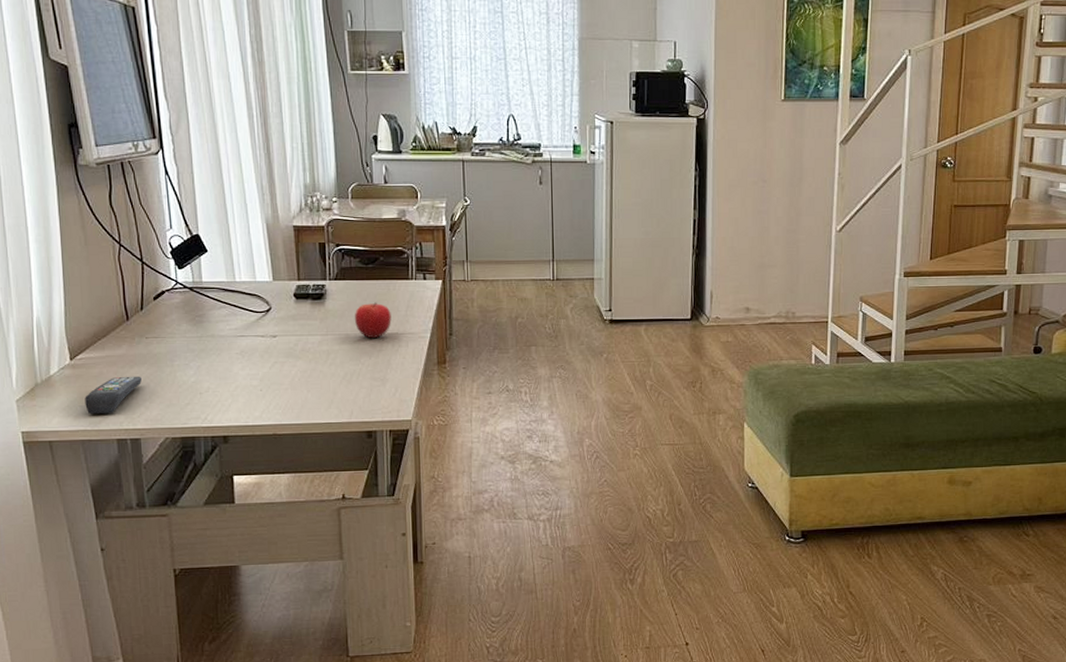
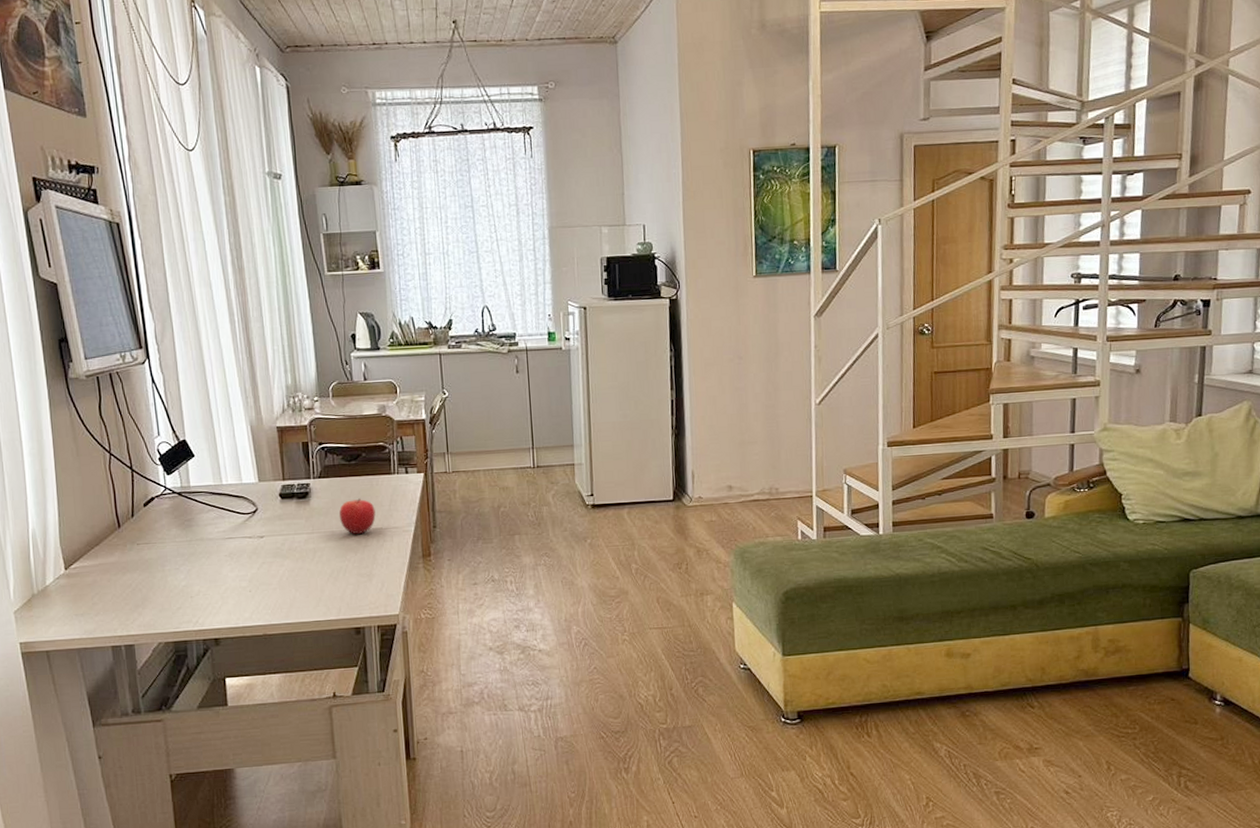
remote control: present [85,376,142,414] -> none [80,582,134,622]

